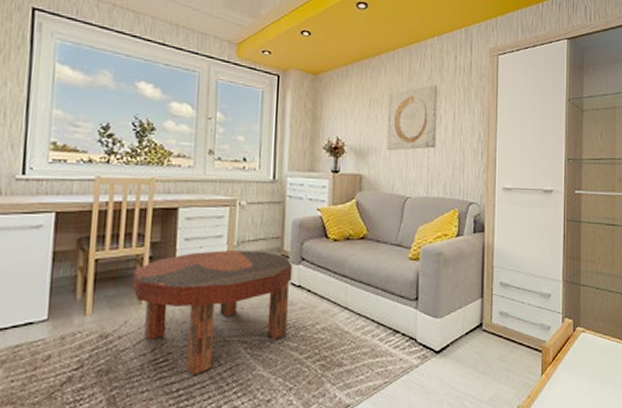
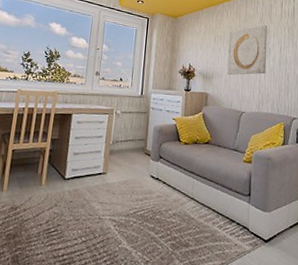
coffee table: present [132,250,293,375] -> none [36,147,153,244]

